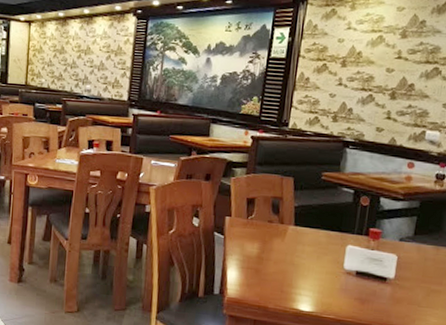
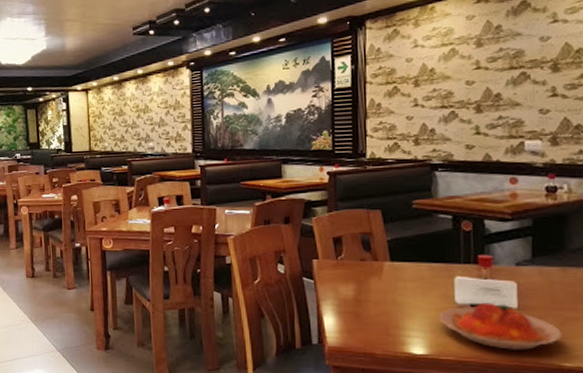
plate: none [327,270,426,315] -> present [438,302,562,350]

